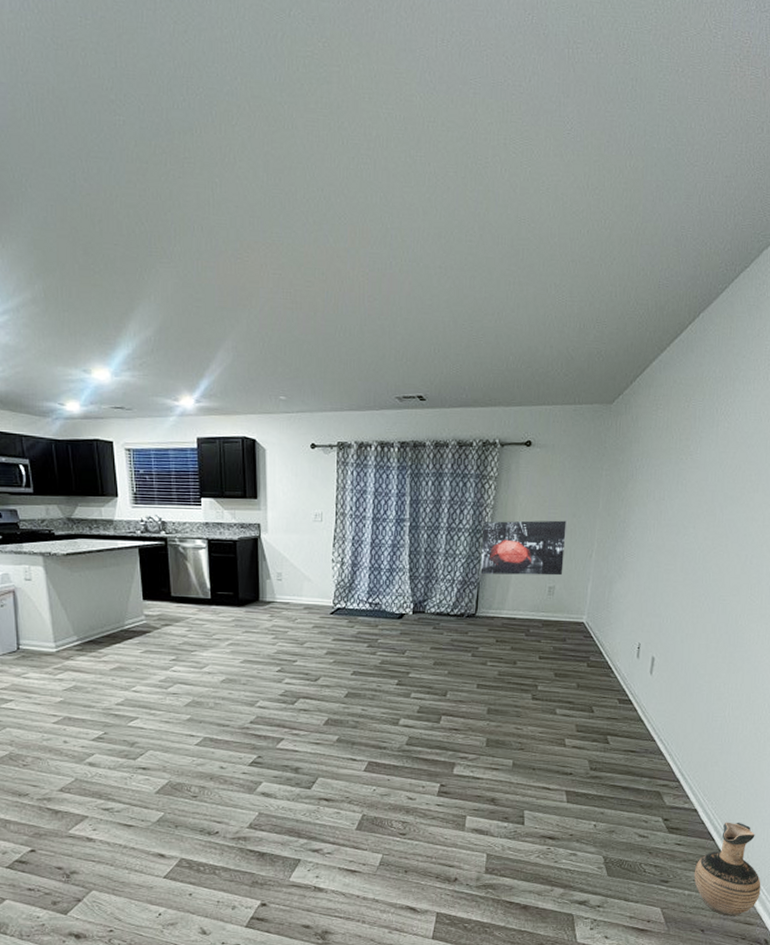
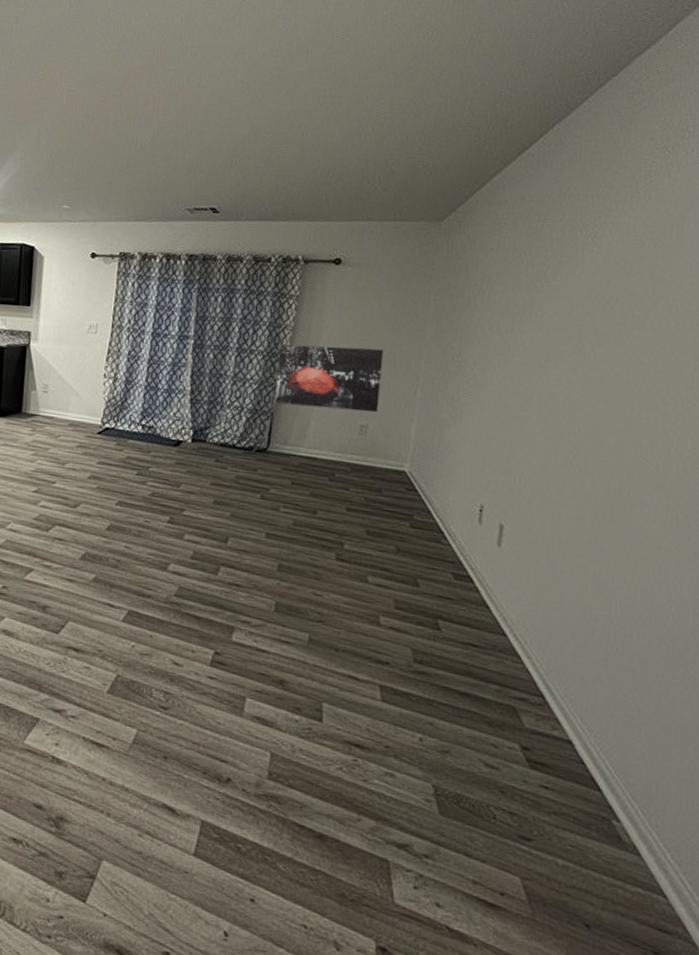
ceramic jug: present [694,822,761,916] -> none [571,766,681,915]

